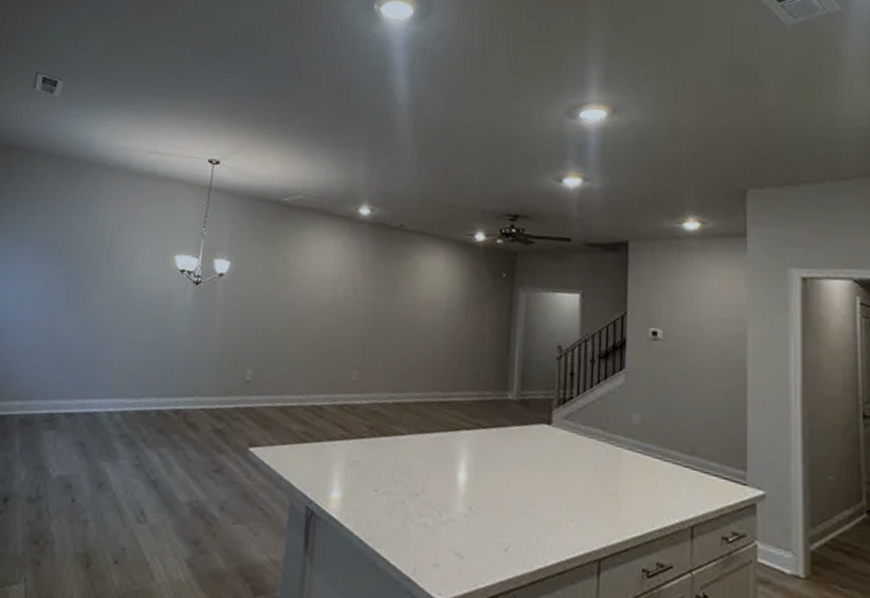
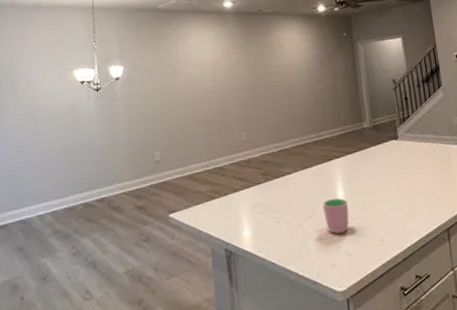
cup: none [435,479,469,527] -> present [323,198,349,234]

